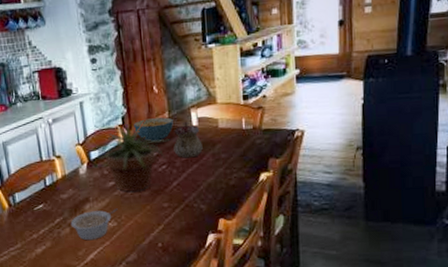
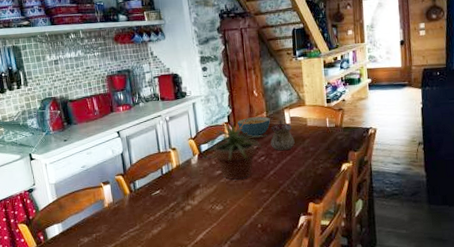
legume: present [70,208,118,241] -> none [183,194,224,222]

